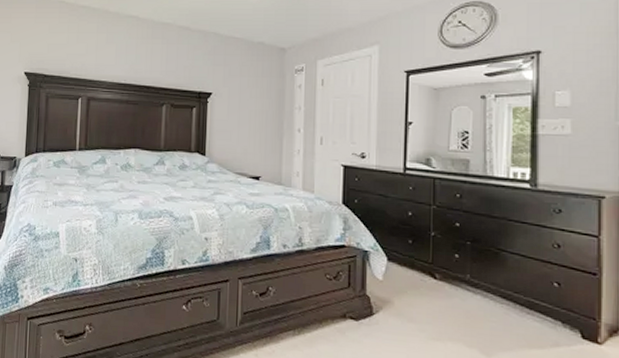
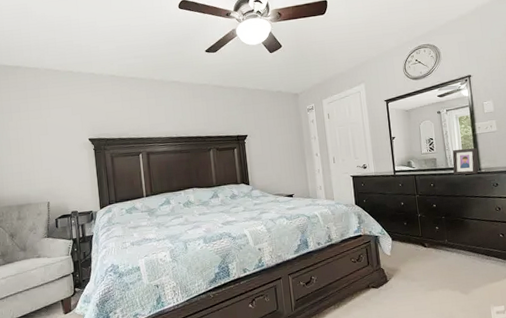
picture frame: none [492,151,537,191] -> present [452,148,479,176]

